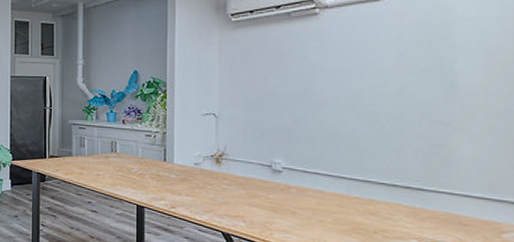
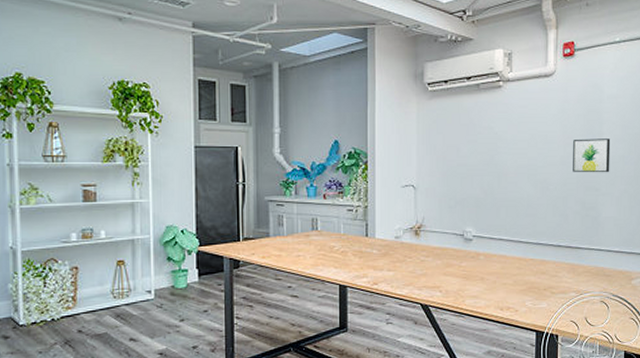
wall art: none [412,67,467,106] -> present [573,139,611,173]

